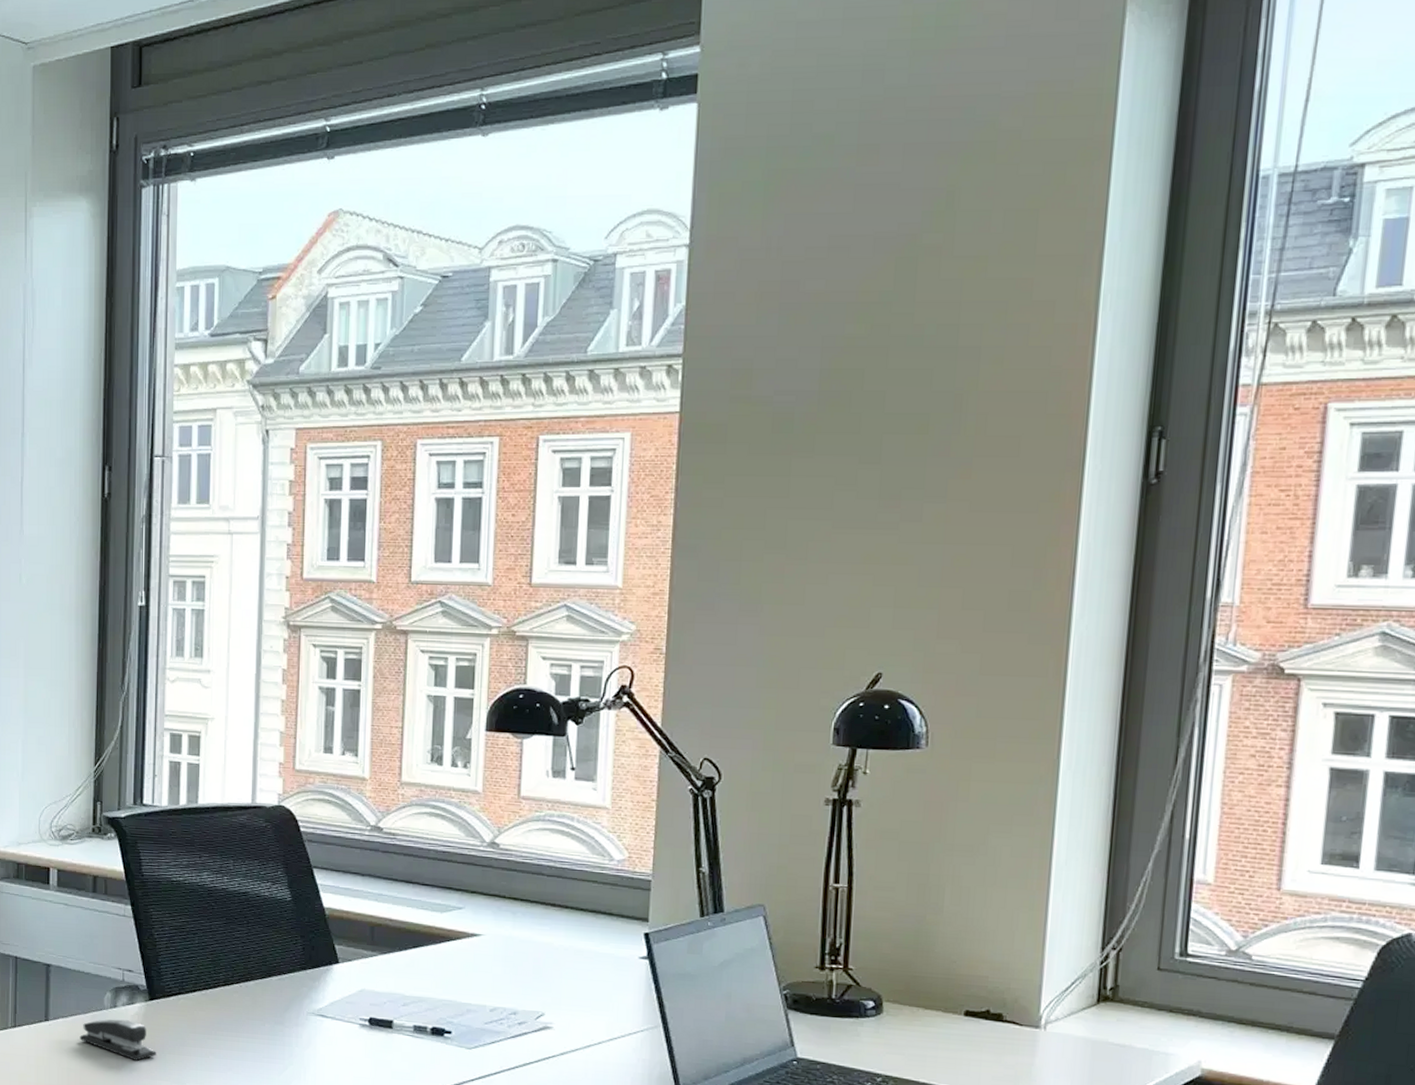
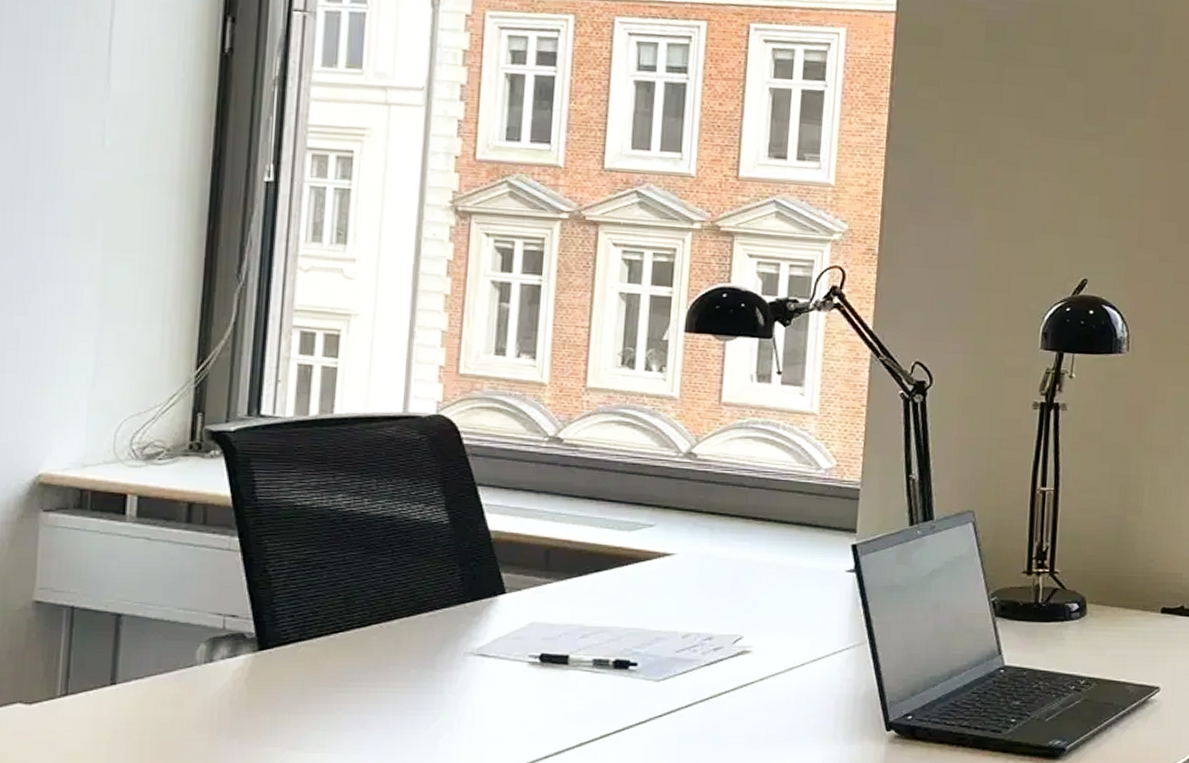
stapler: present [80,1019,156,1061] -> none [159,676,265,725]

